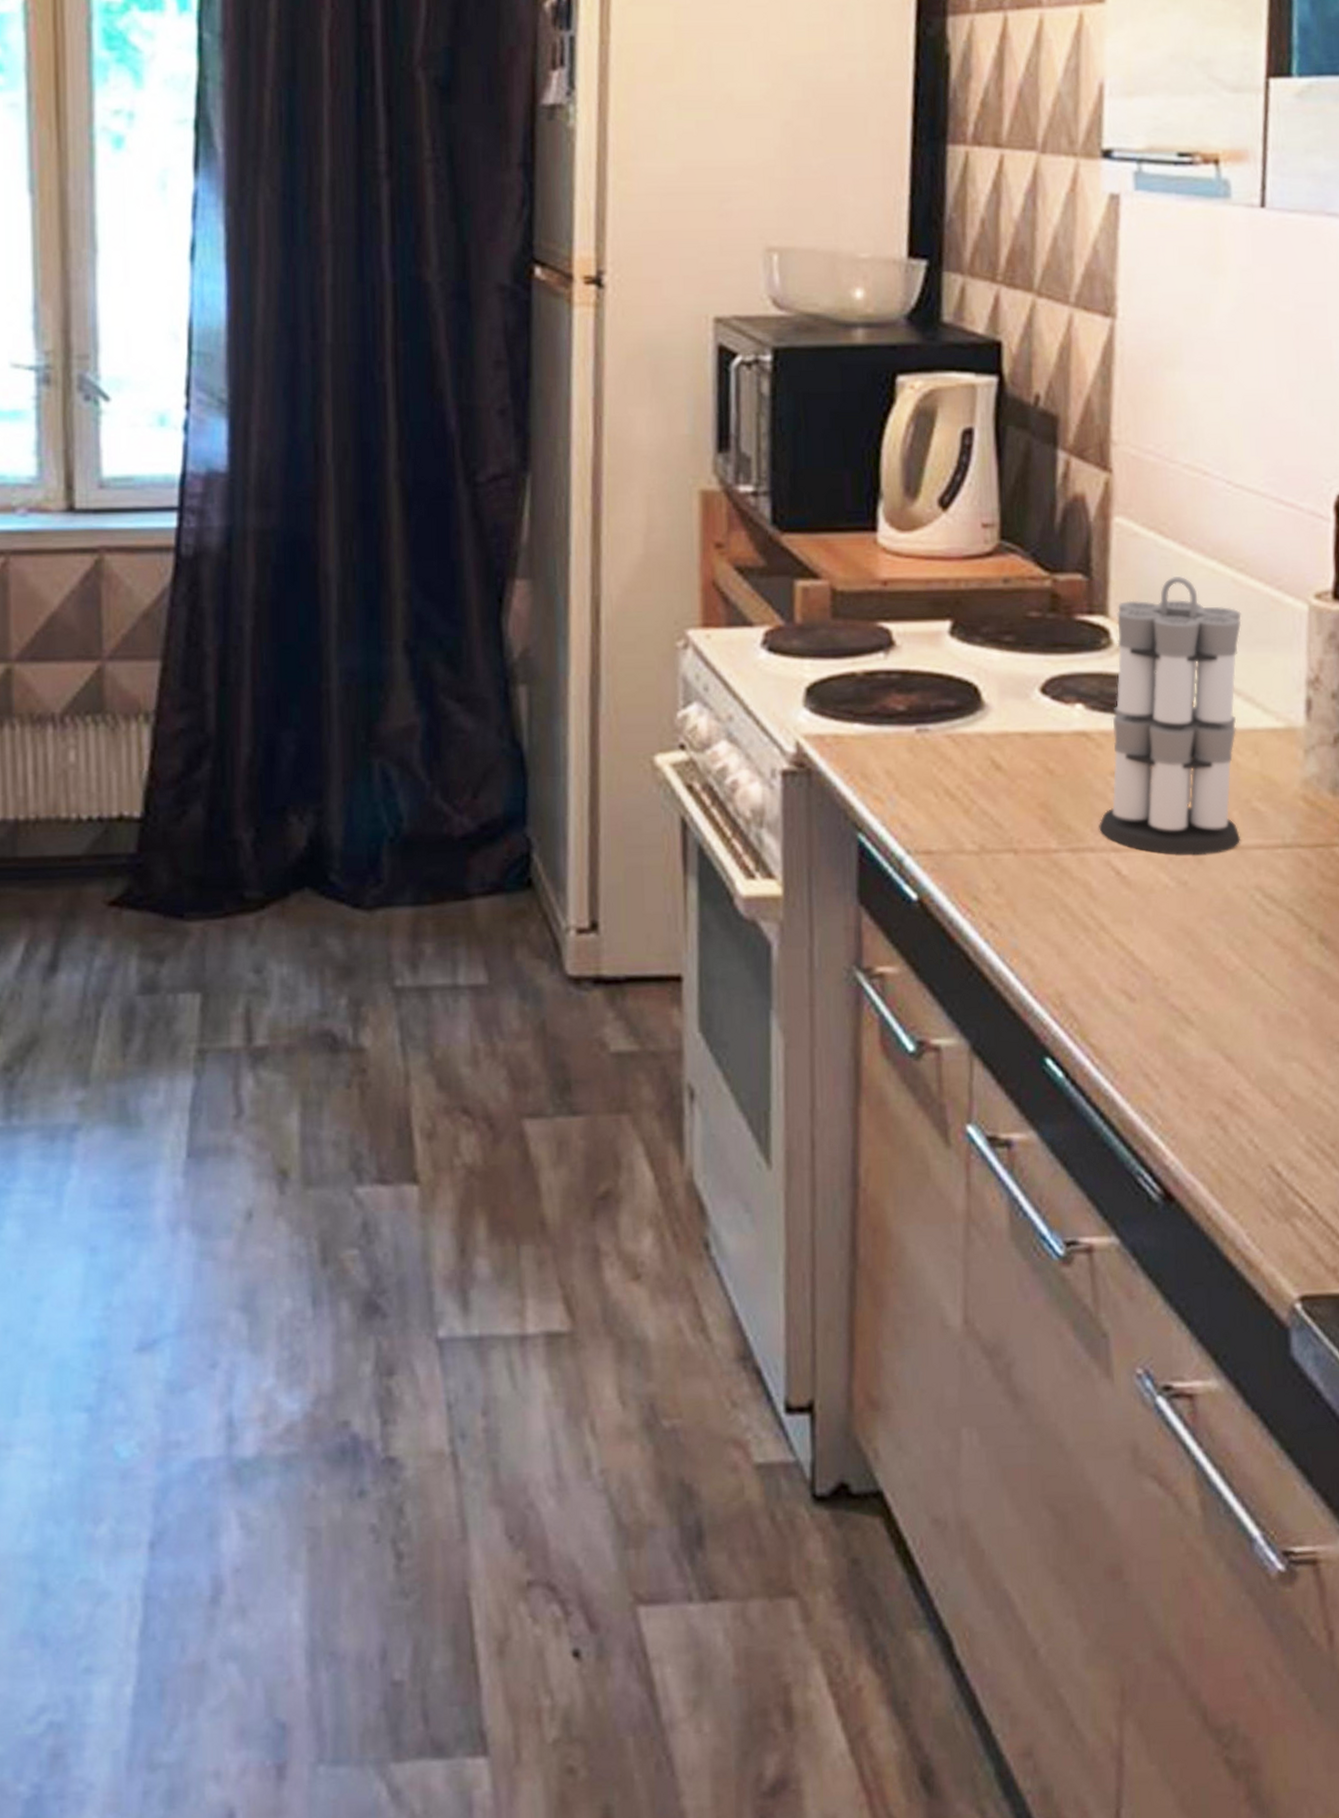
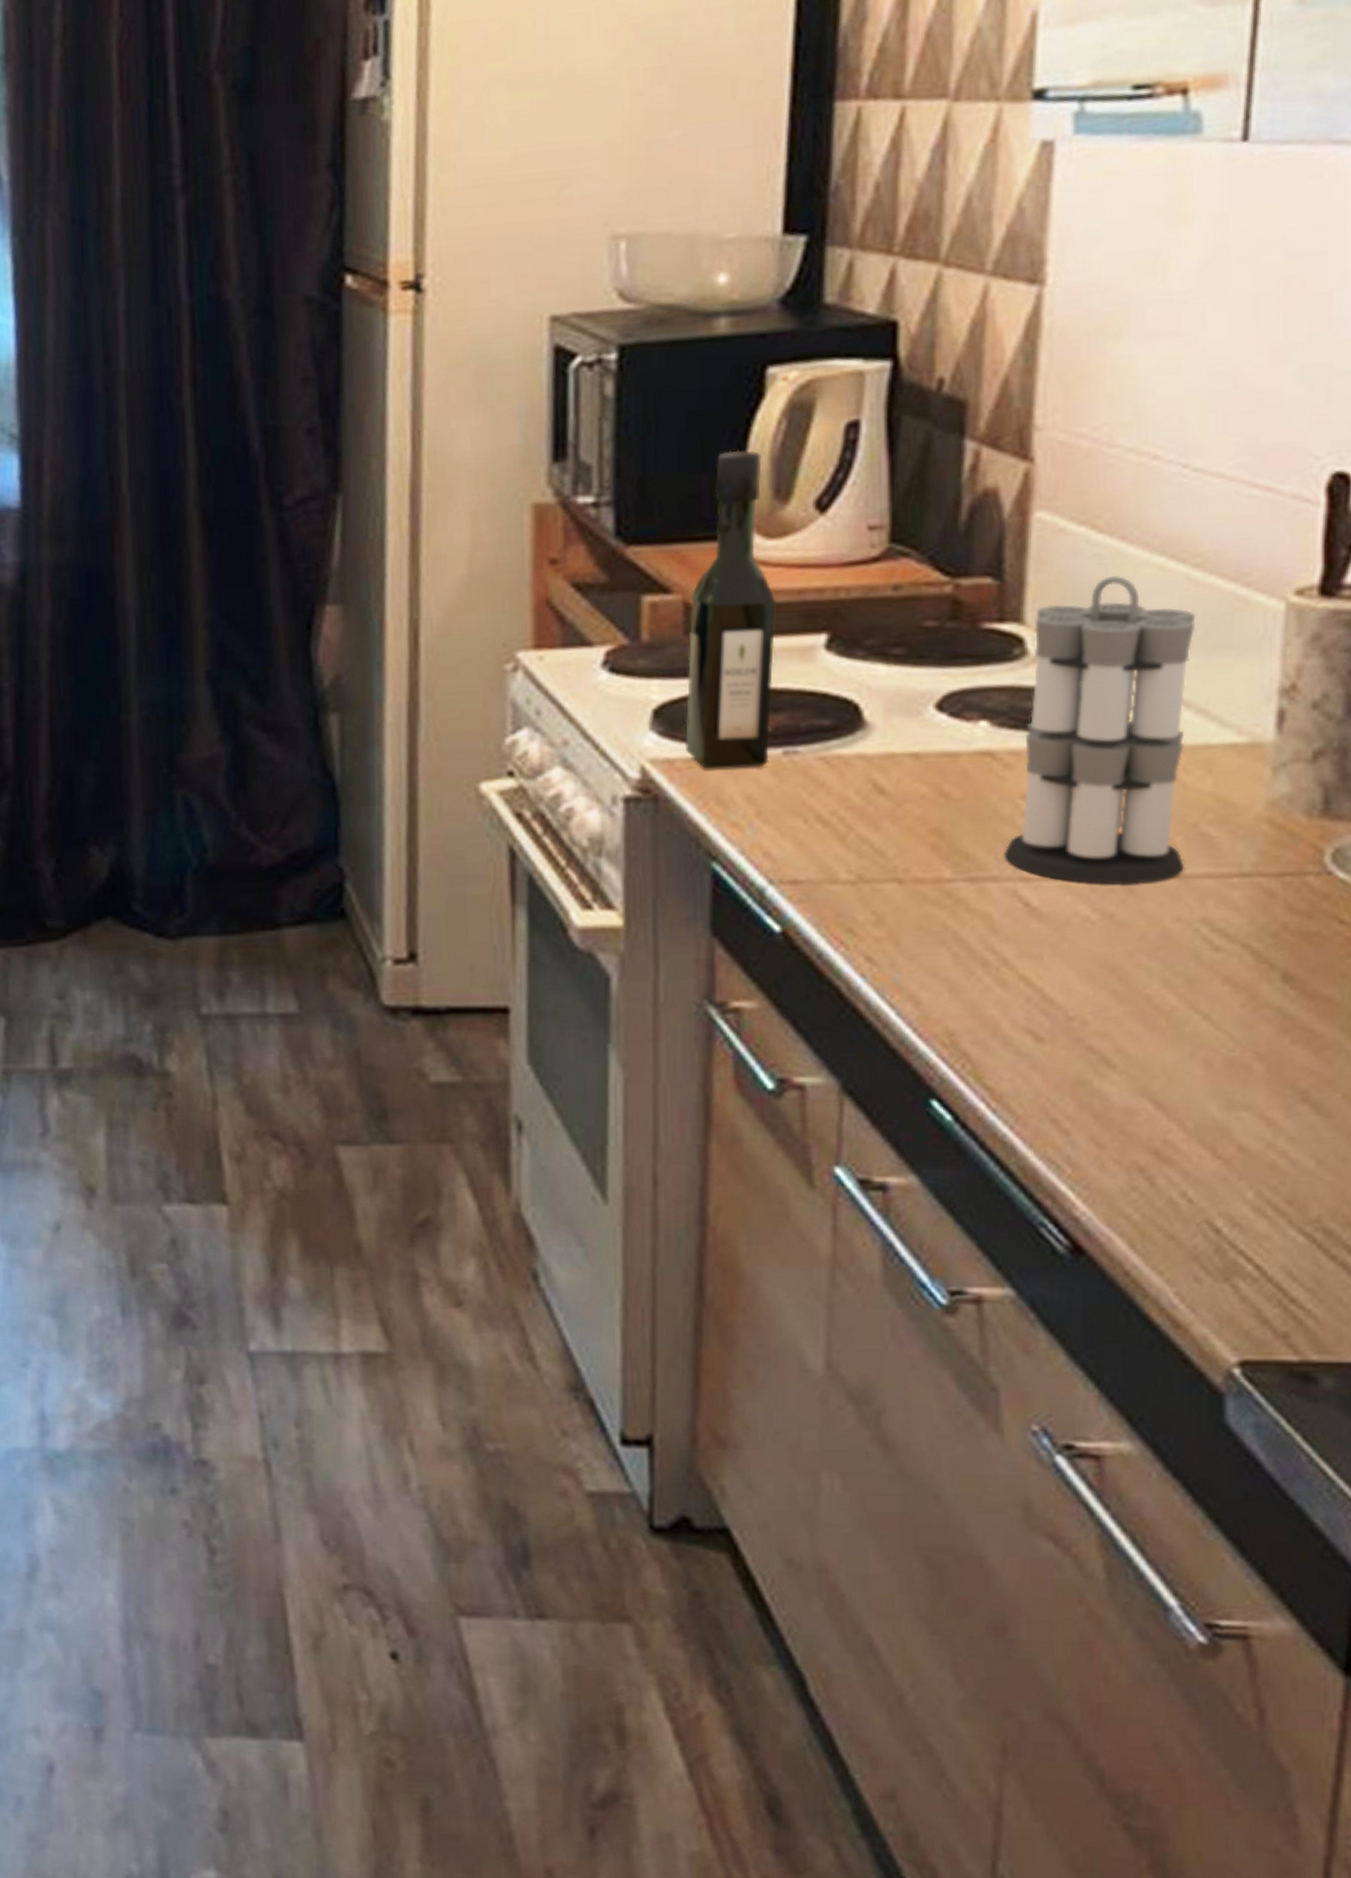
bottle: none [833,449,909,745] -> present [684,450,777,769]

